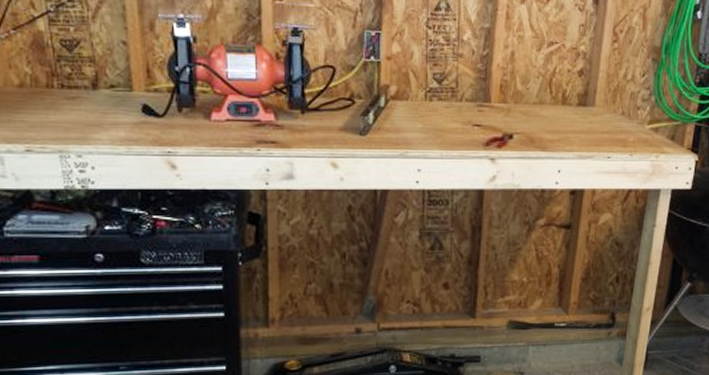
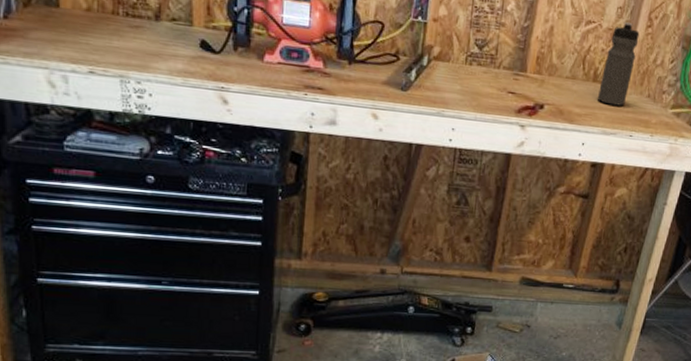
water bottle: none [569,39,606,127] -> present [598,22,640,106]

